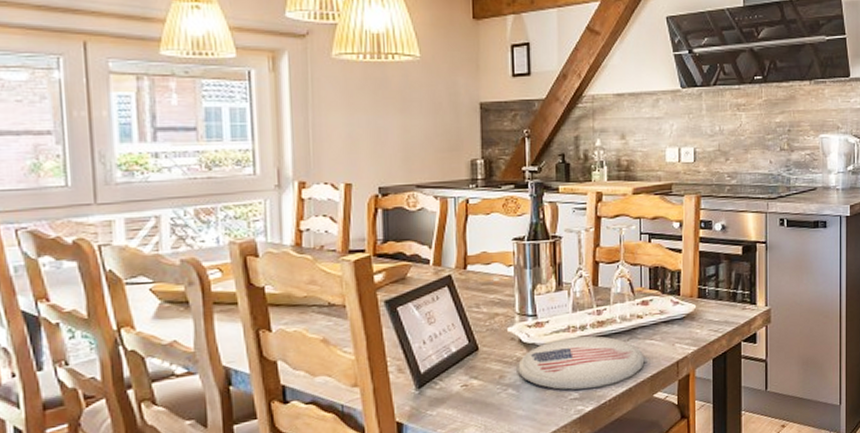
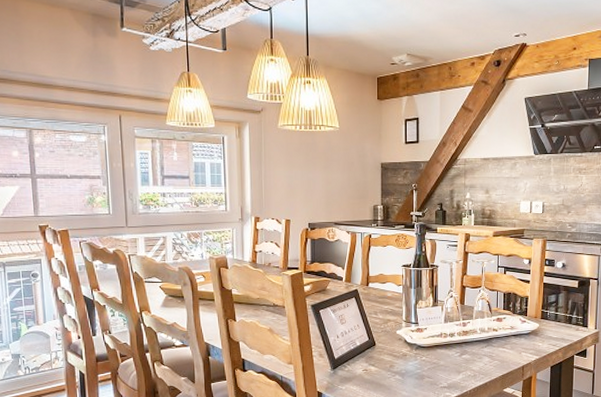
plate: present [518,336,645,391] -> none [403,342,498,381]

